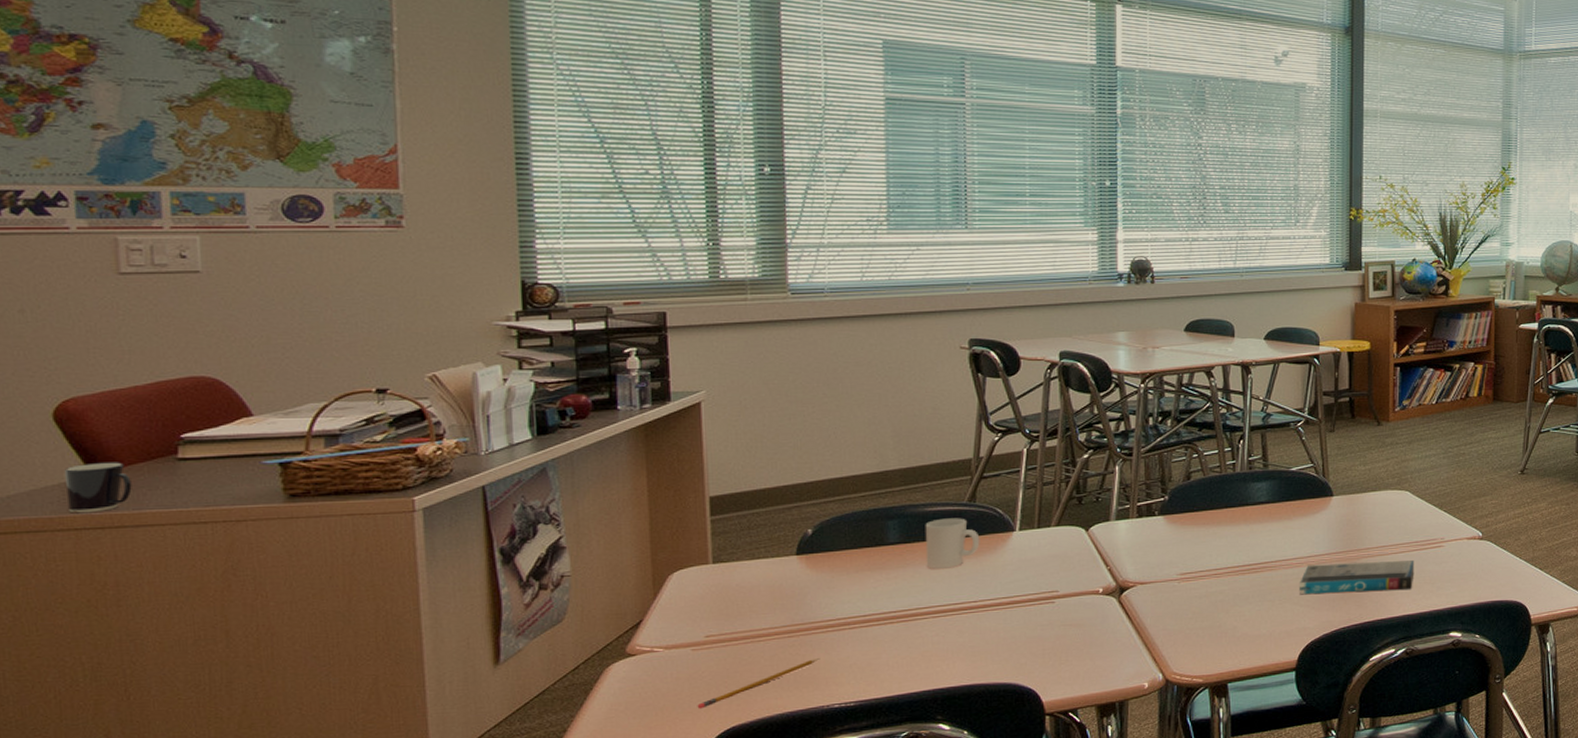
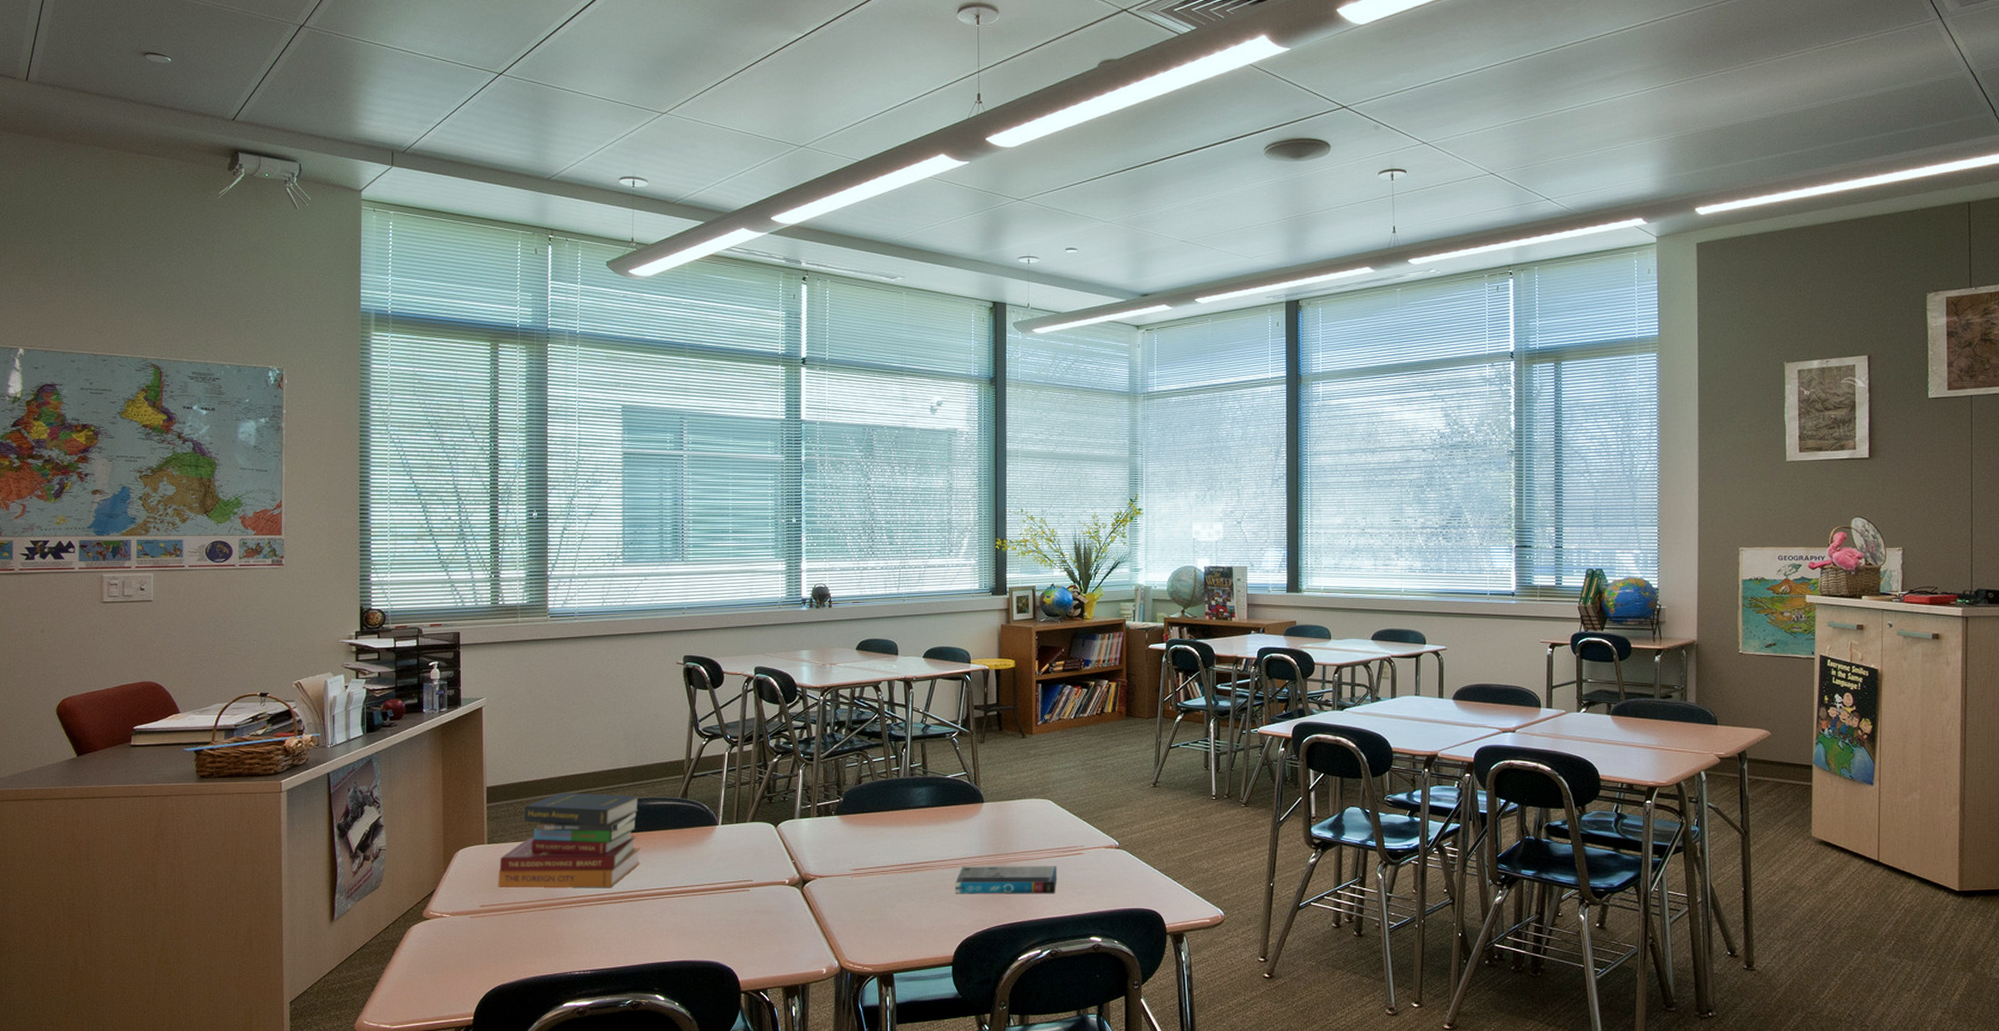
mug: present [63,462,132,514] -> none [60,747,101,786]
pencil: present [697,658,821,709] -> none [473,930,565,968]
books: none [728,500,917,614] -> present [498,792,641,887]
mug: present [925,518,980,570] -> none [647,812,690,857]

